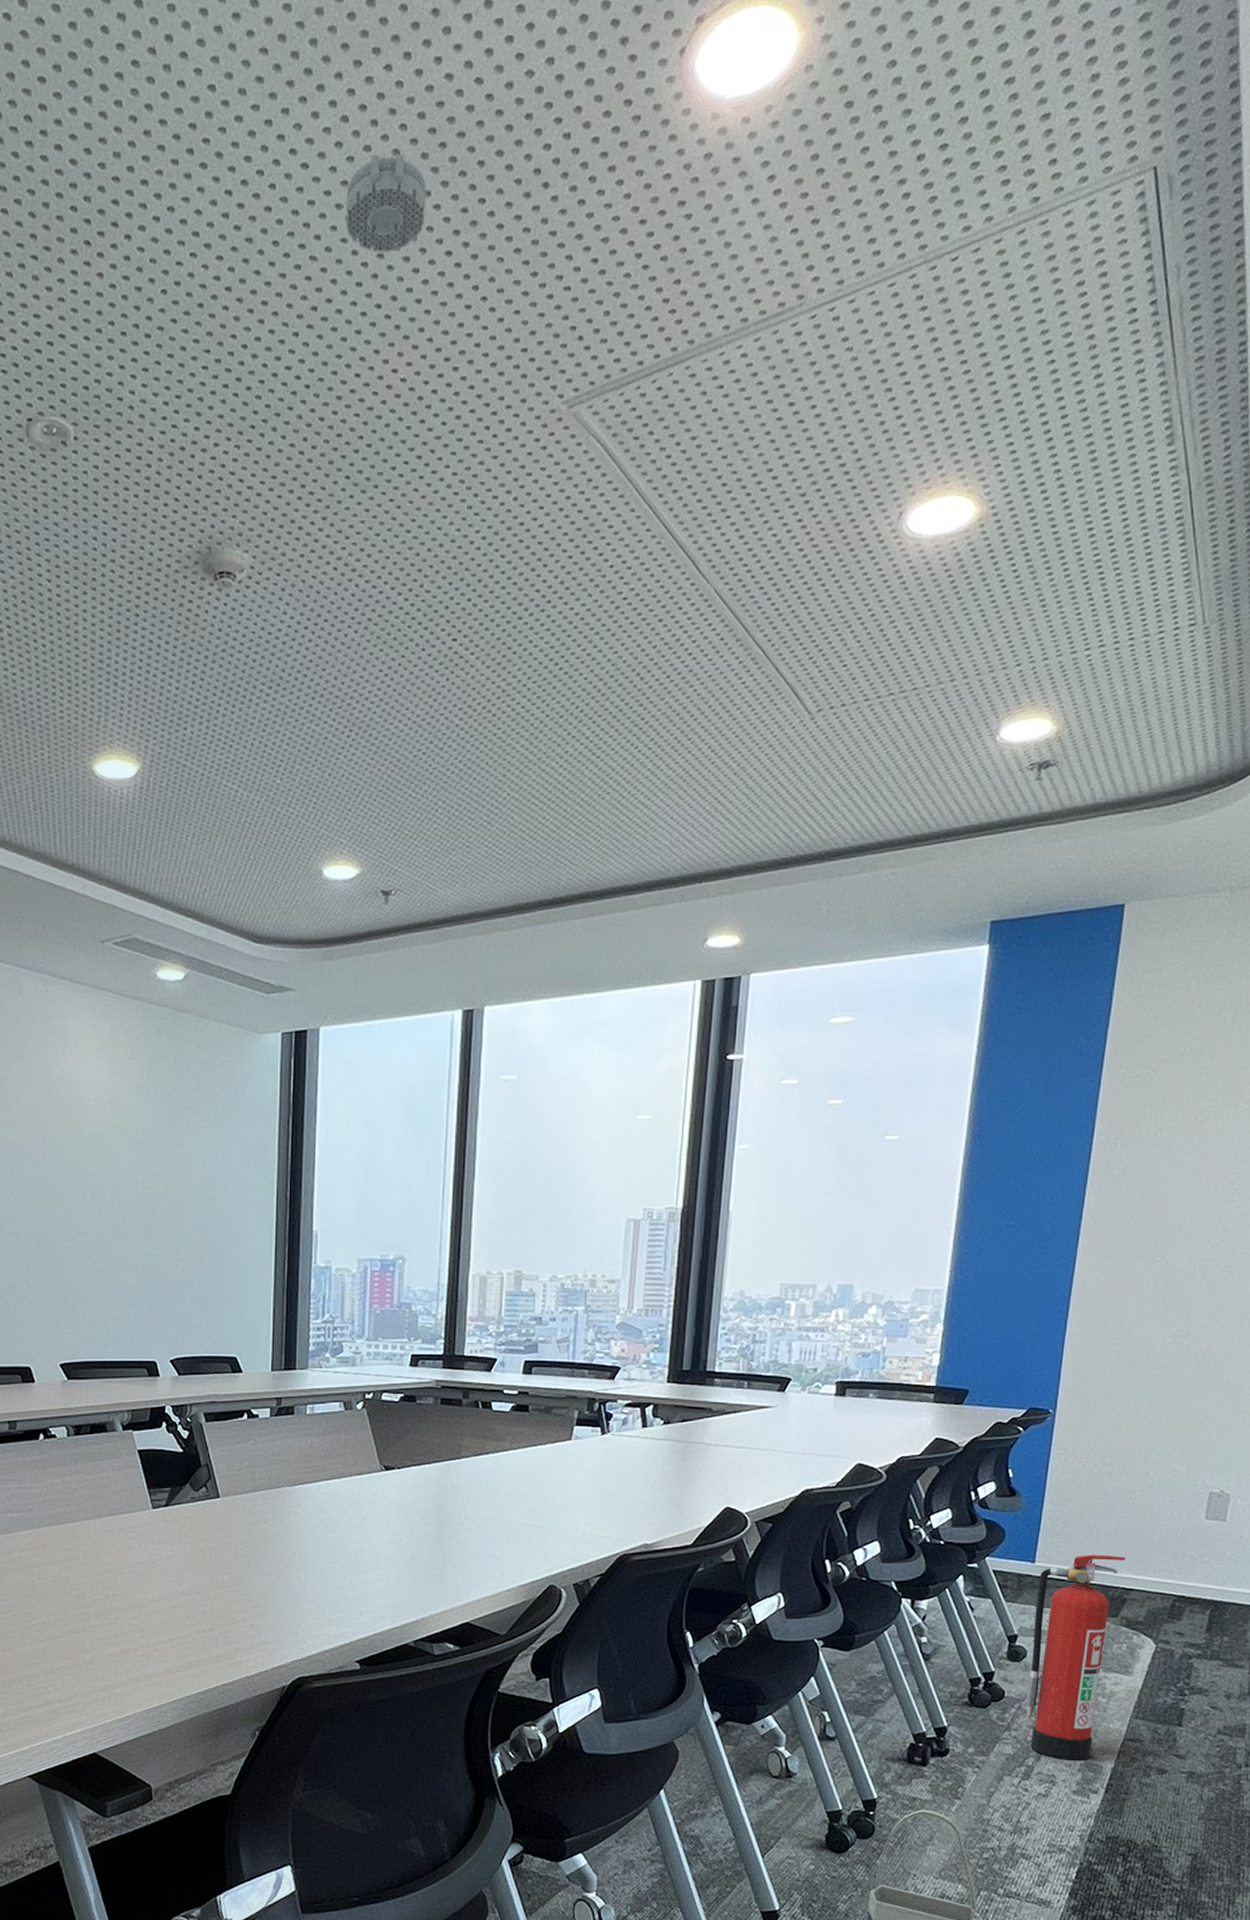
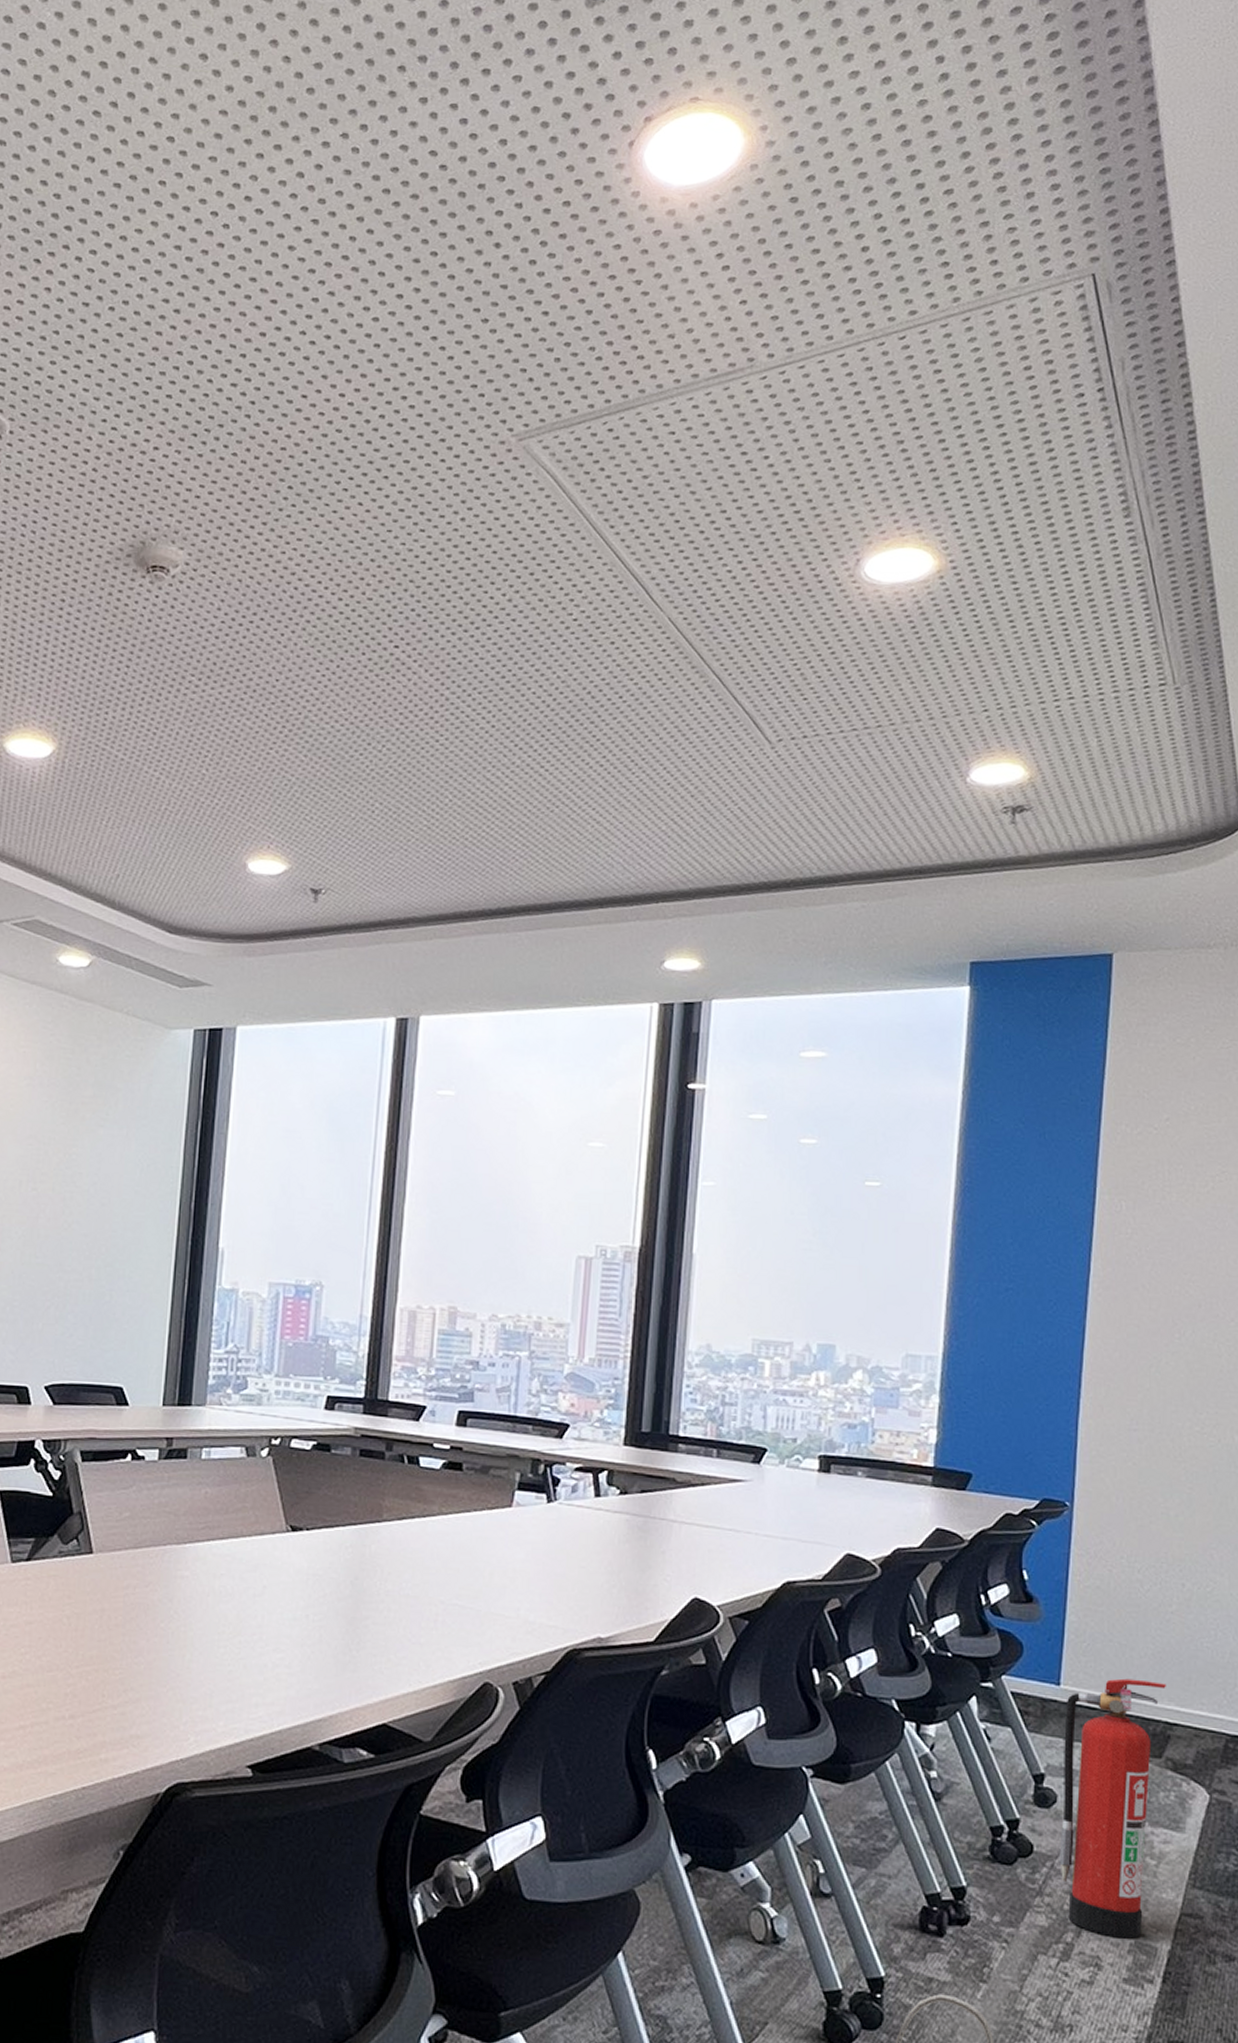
smoke detector: present [346,154,426,253] -> none [298,207,379,292]

